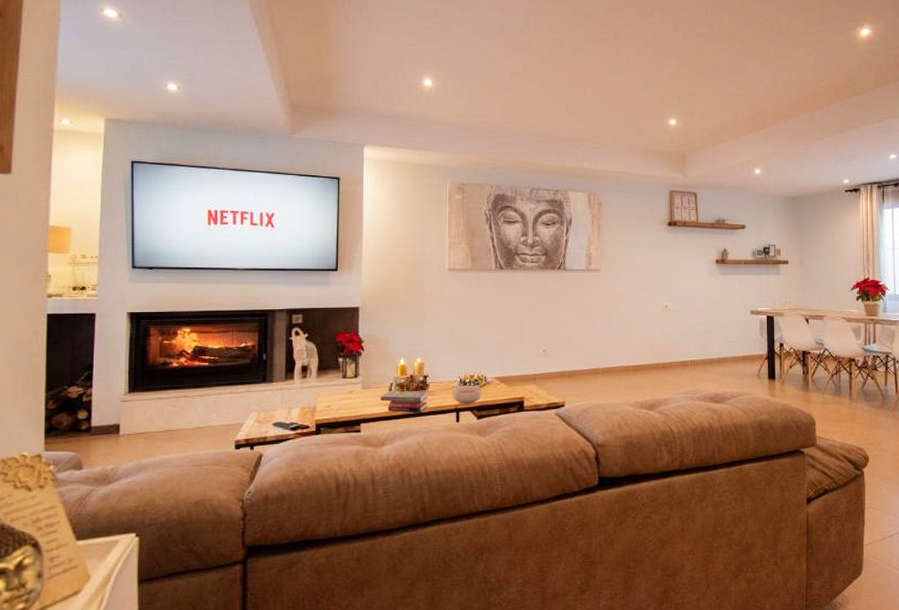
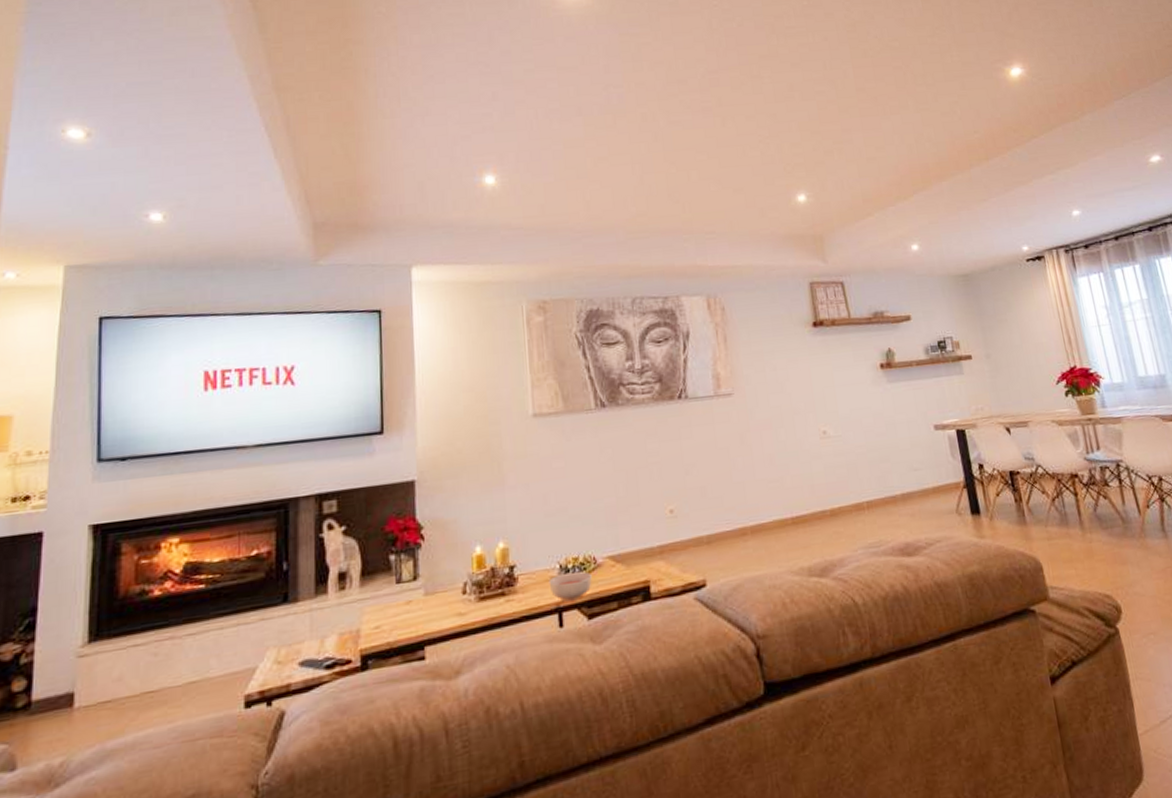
books: present [381,390,428,413] -> none [451,587,518,625]

